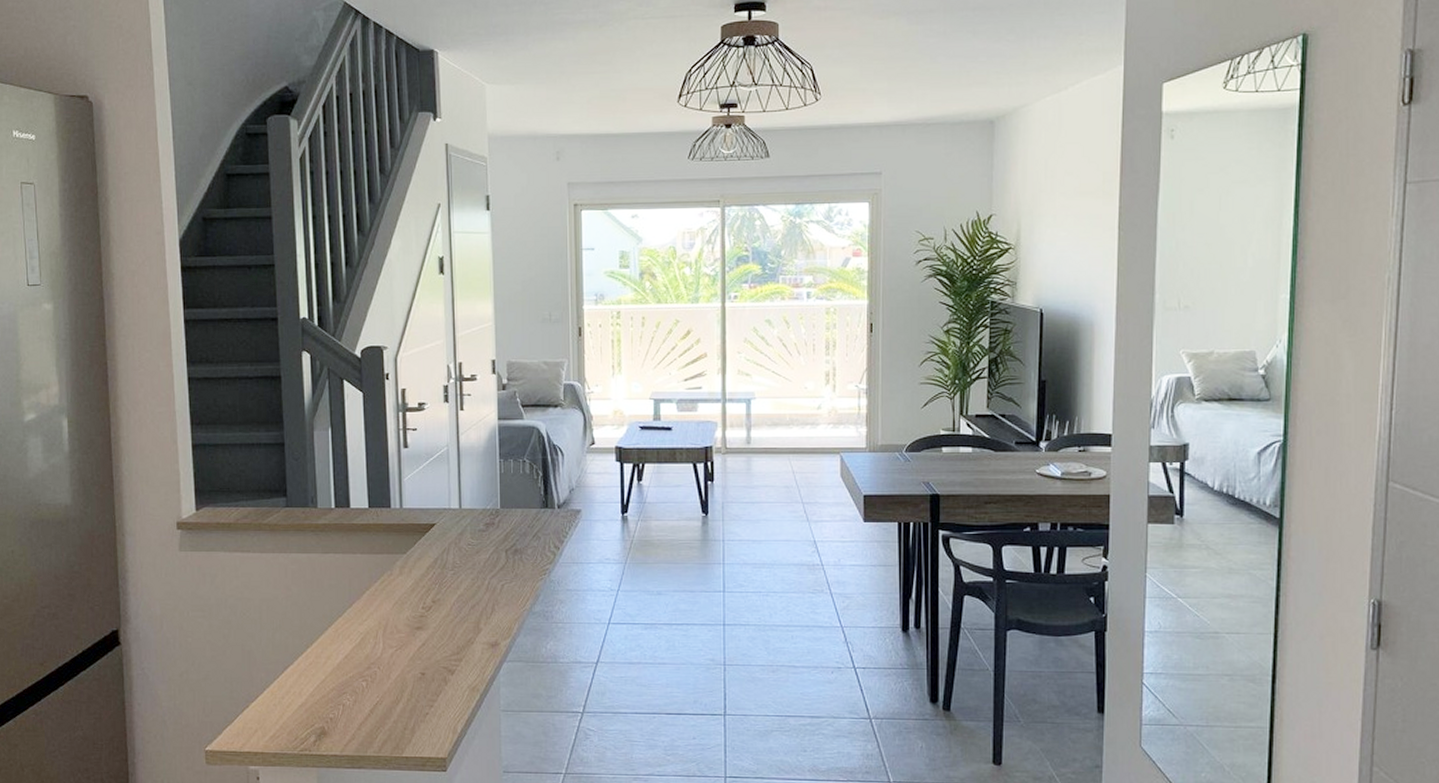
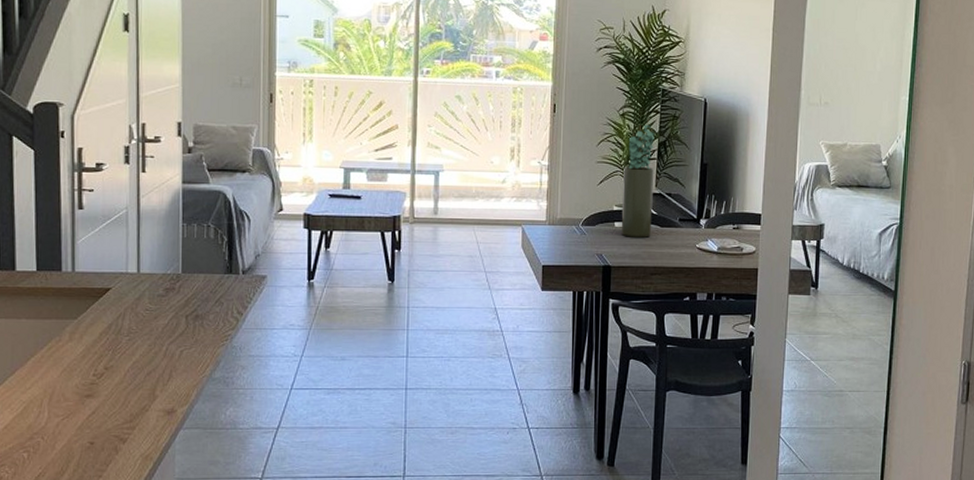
vase: none [949,334,985,465] -> present [621,119,655,239]

